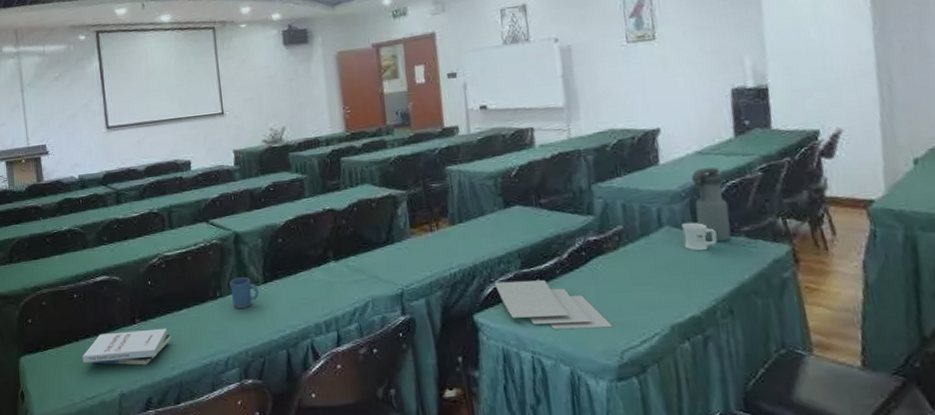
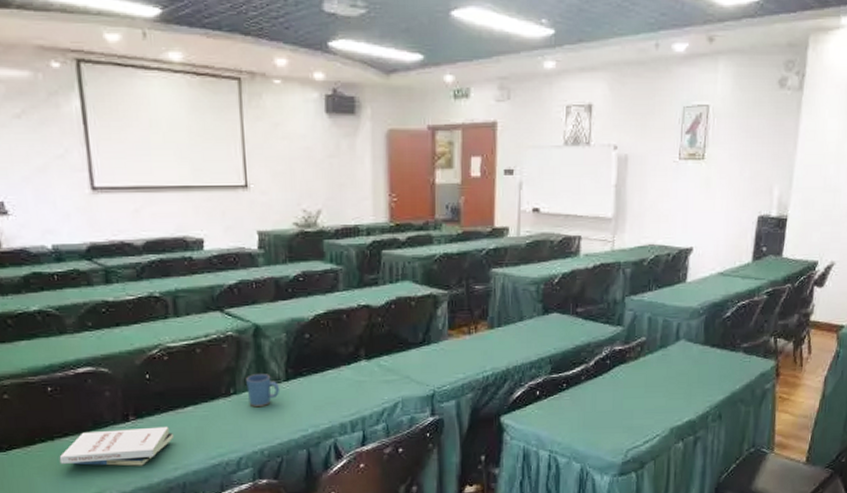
papers: present [494,280,613,329] -> none [524,385,623,430]
mug: present [682,222,718,251] -> none [693,337,721,364]
water bottle: present [691,167,732,242] -> none [708,289,735,356]

